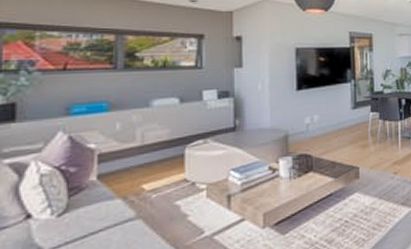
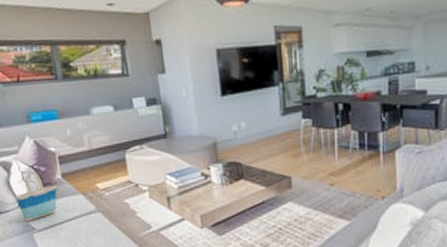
tote bag: none [23,172,87,240] -> present [16,170,57,222]

